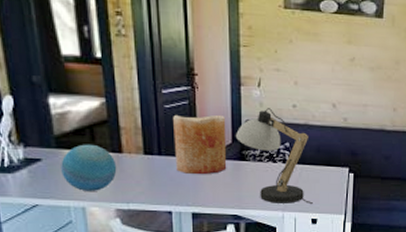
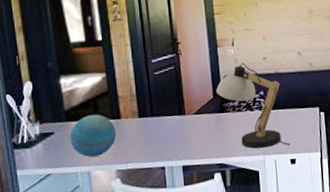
vase: present [173,114,227,175] -> none [162,74,211,130]

